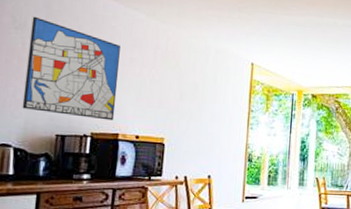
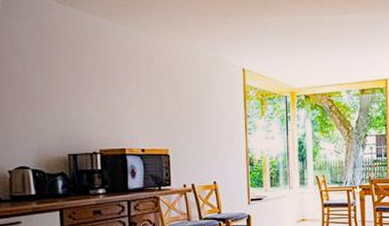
wall art: present [22,16,120,121] -> none [28,41,119,137]

